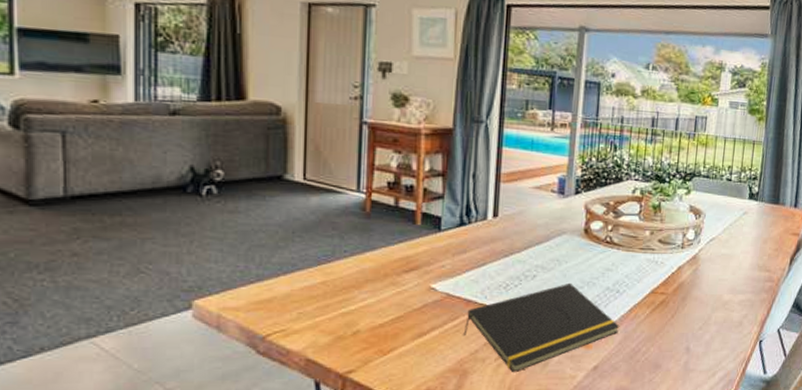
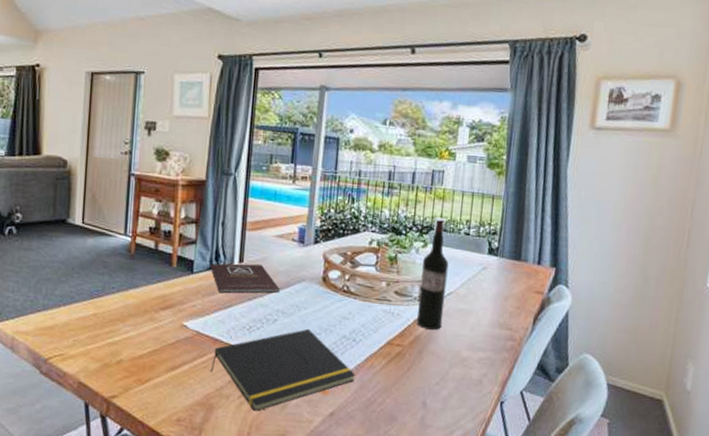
book: none [461,217,539,251] -> present [210,263,280,294]
wine bottle: none [680,164,711,277] -> present [416,217,449,331]

